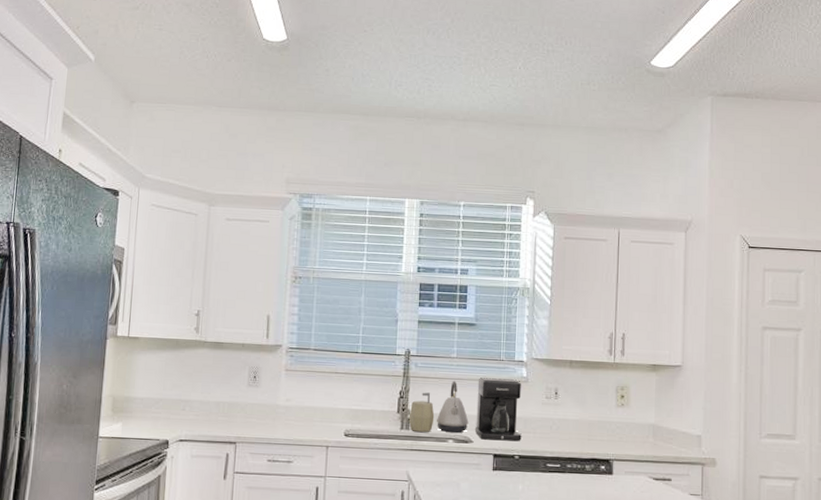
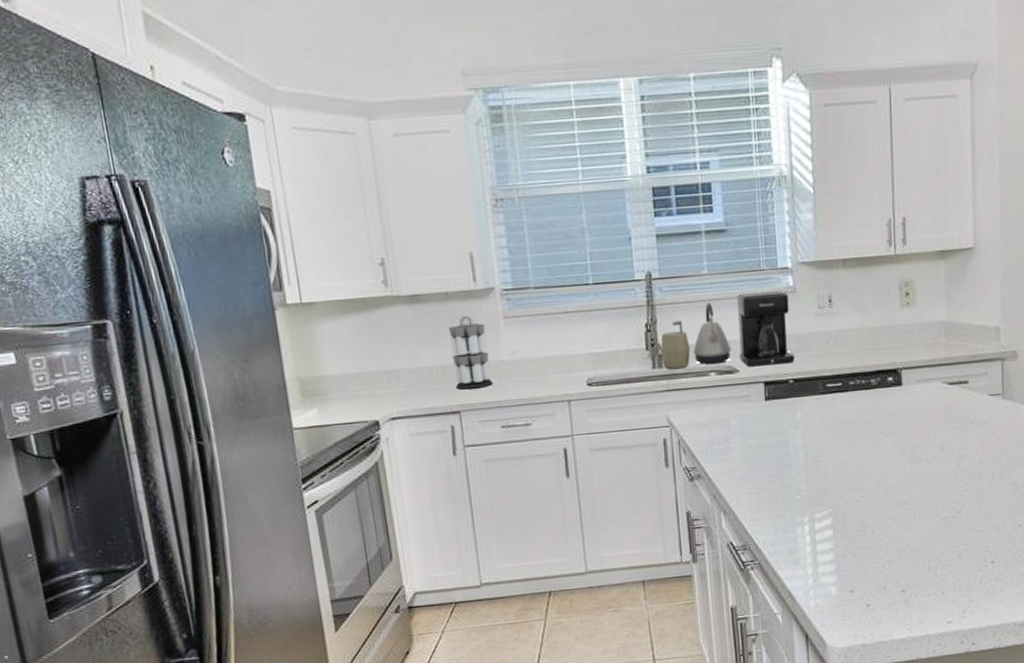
spice rack: none [237,364,269,425] -> present [448,315,493,390]

